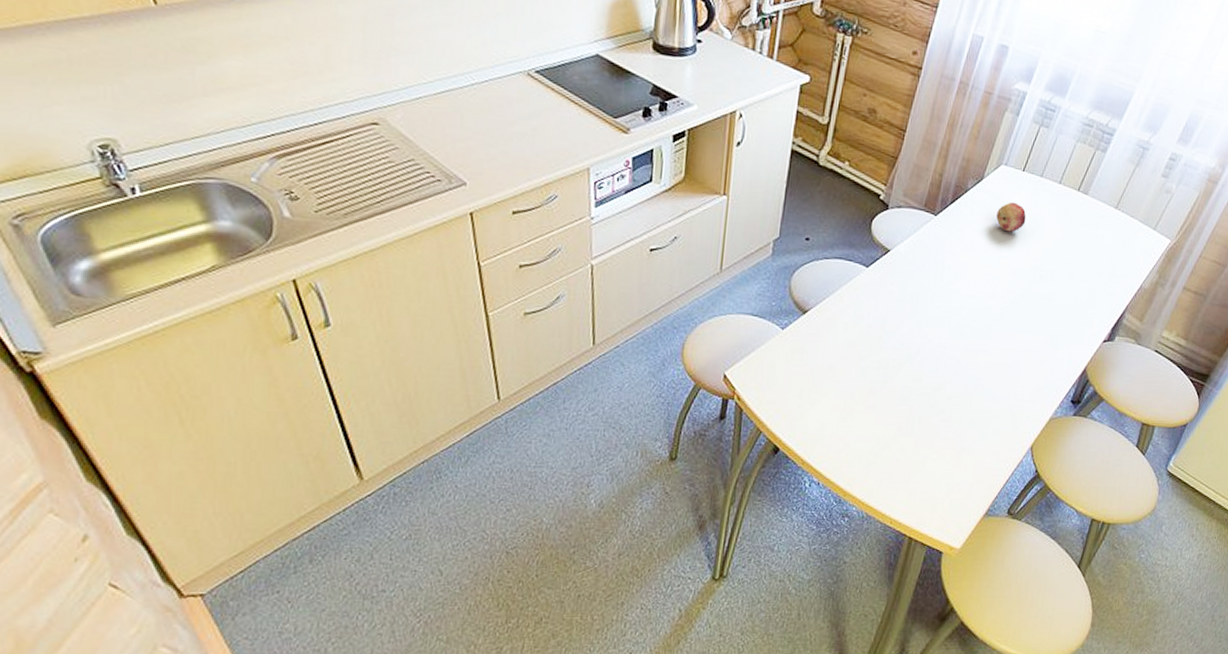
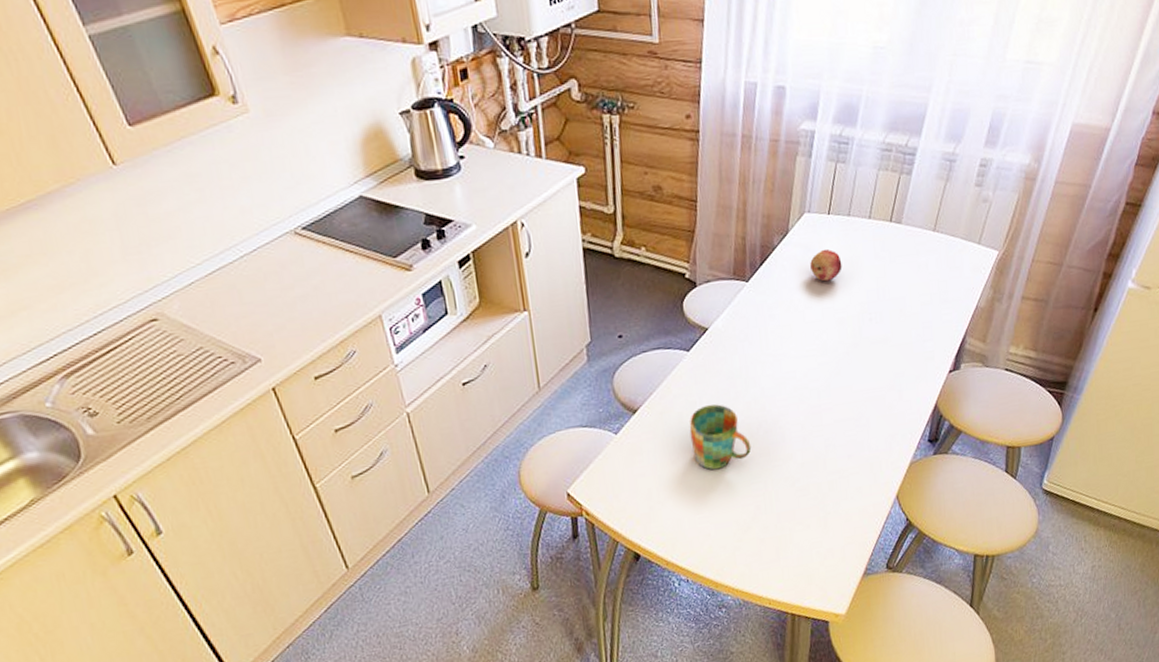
mug: none [850,321,907,384] -> present [689,404,752,470]

